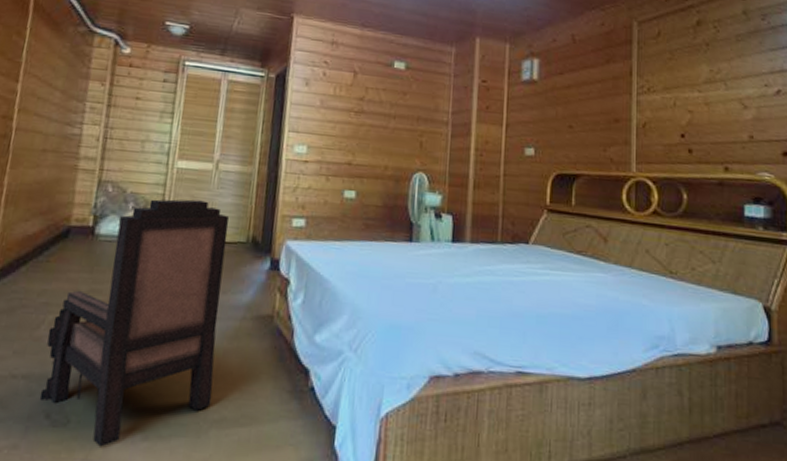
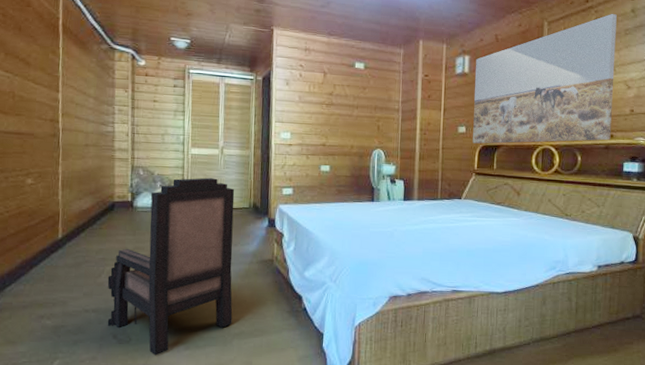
wall art: none [544,14,726,174] -> present [473,13,617,144]

